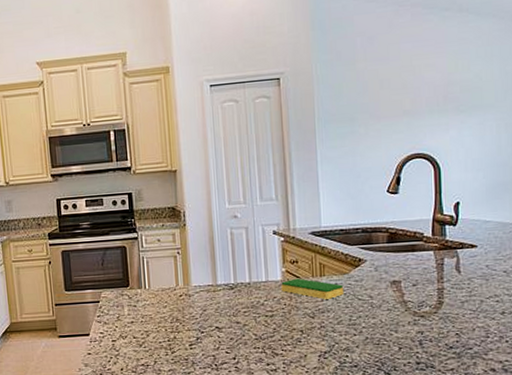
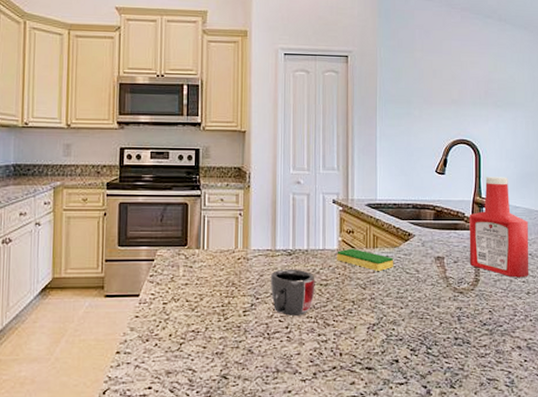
mug: none [213,302,261,347] -> present [270,269,315,316]
ketchup bottle: none [429,189,504,298] -> present [469,177,529,278]

